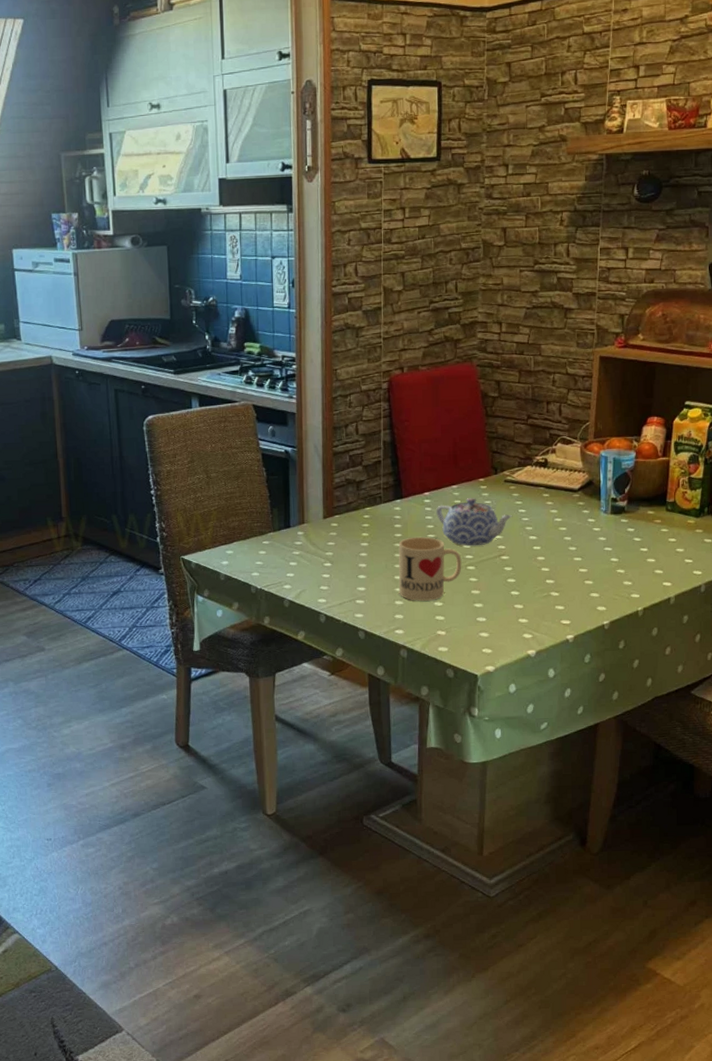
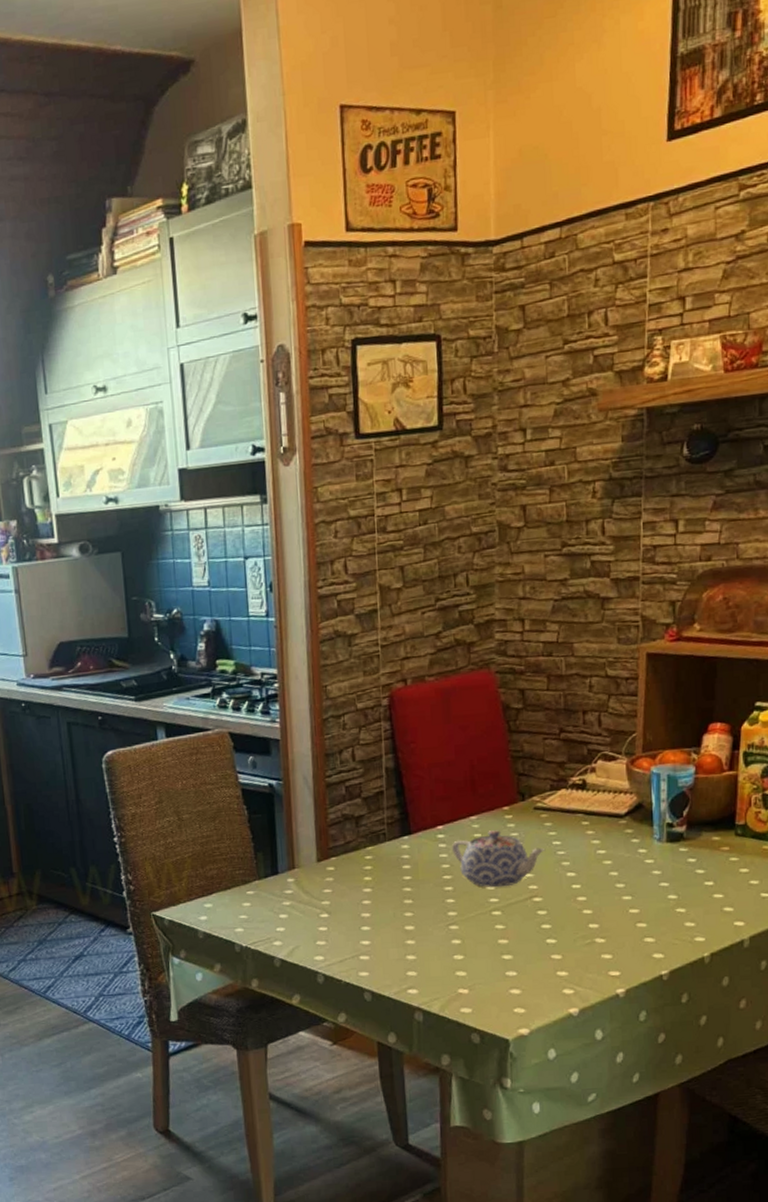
mug: present [398,536,462,601] -> none [408,878,486,955]

